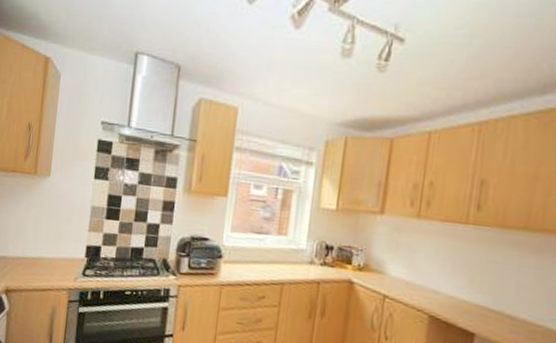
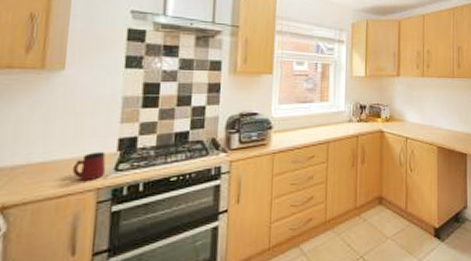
mug: none [52,255,77,281] -> present [72,151,106,182]

